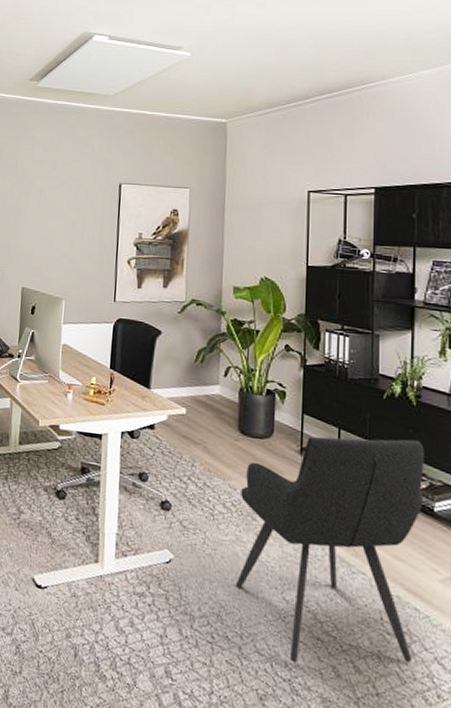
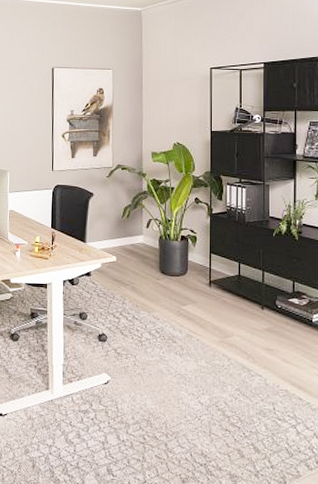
armchair: present [235,436,424,663] -> none [161,267,305,451]

